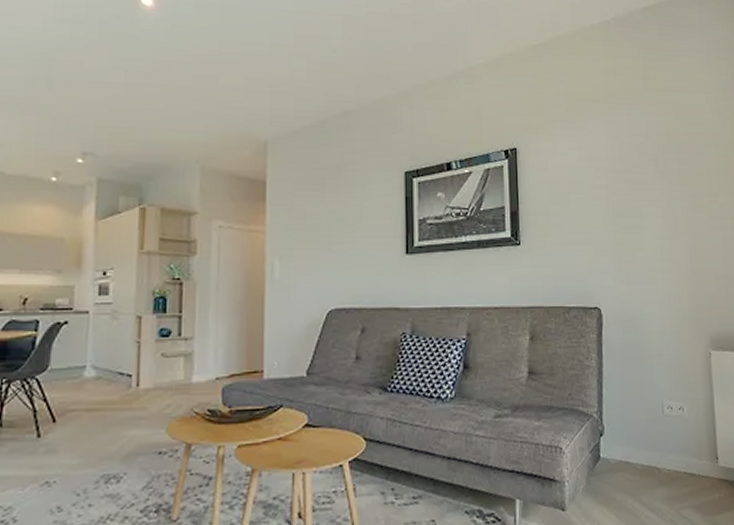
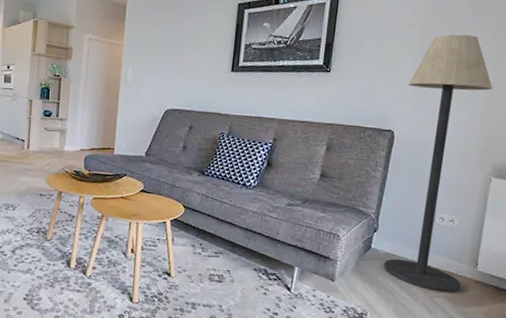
floor lamp: none [606,192,707,502] -> present [383,34,493,293]

